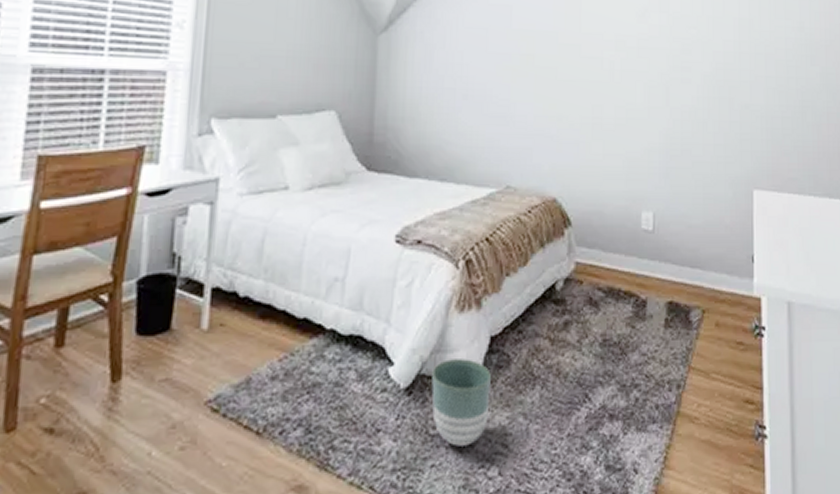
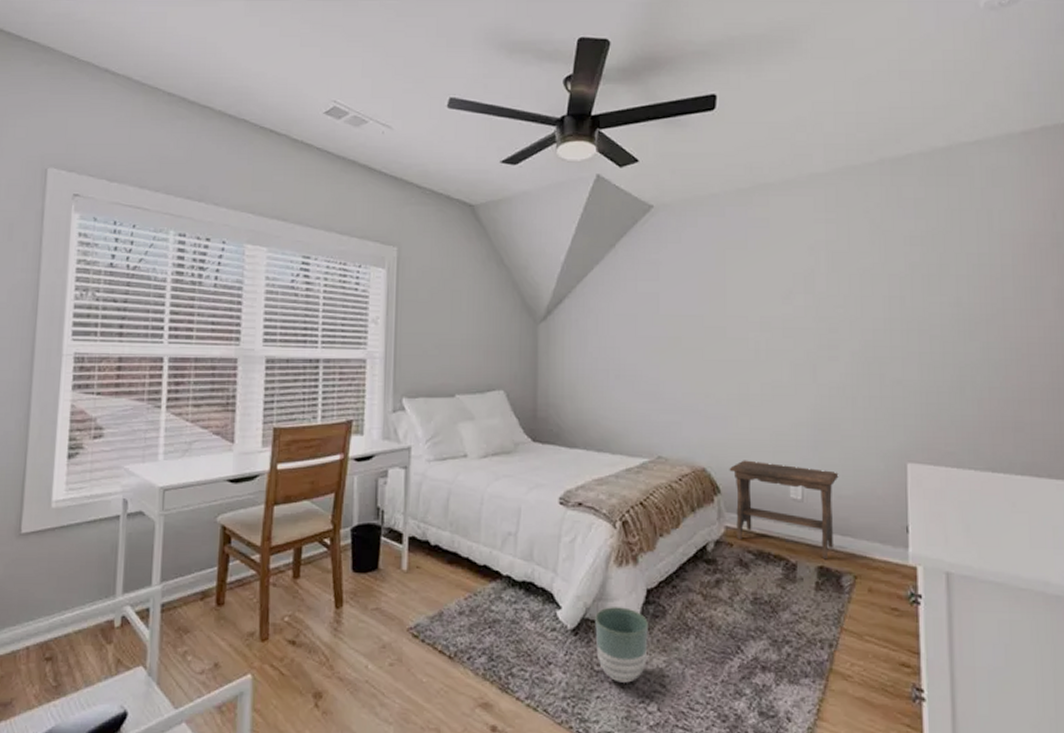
footstool: none [580,189,689,294] -> present [729,460,839,560]

